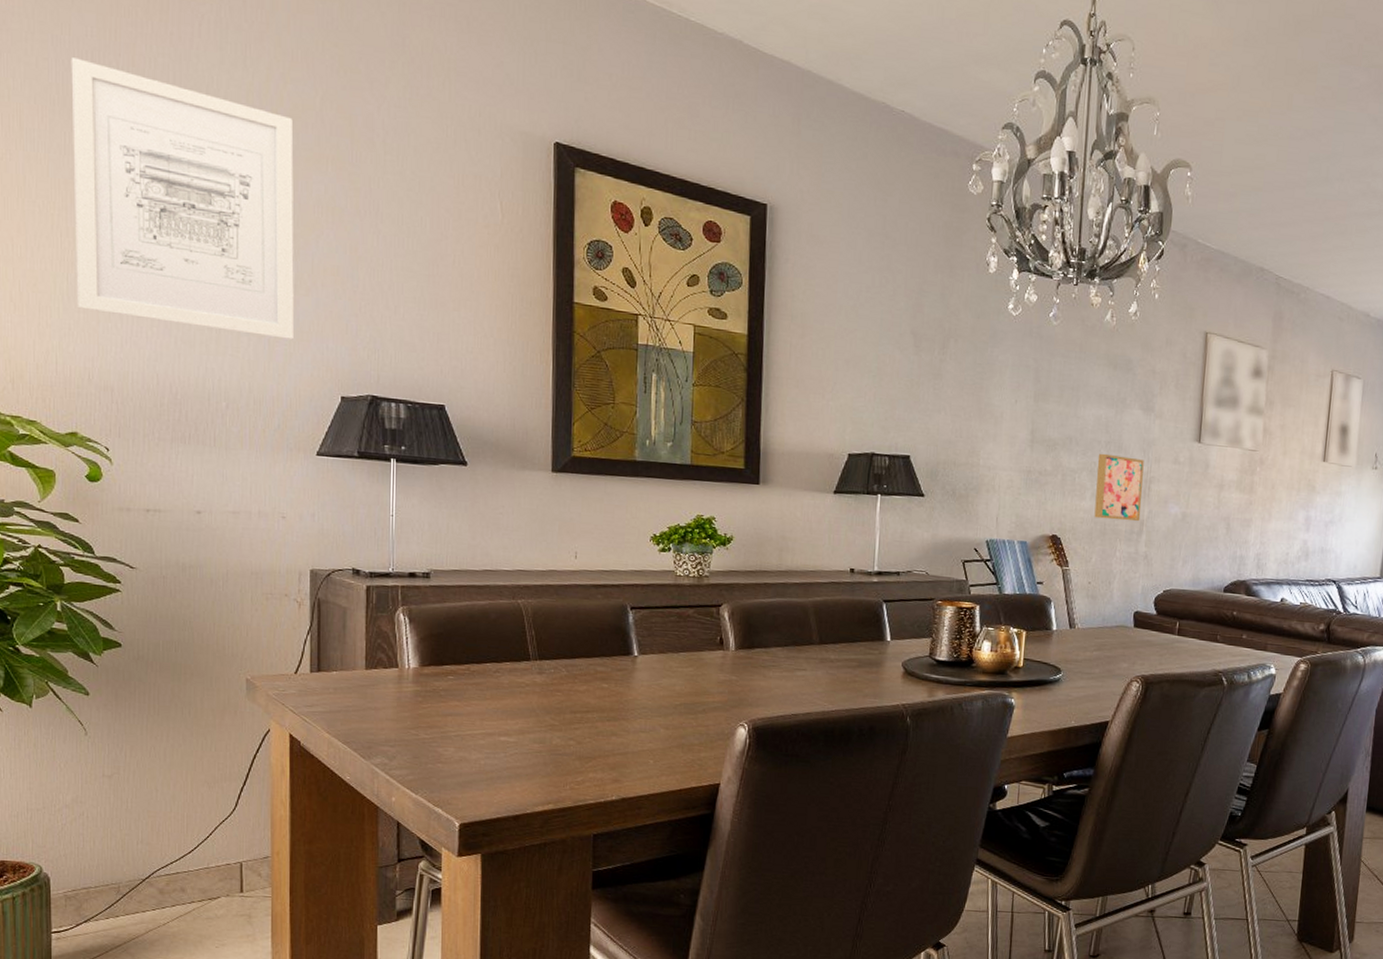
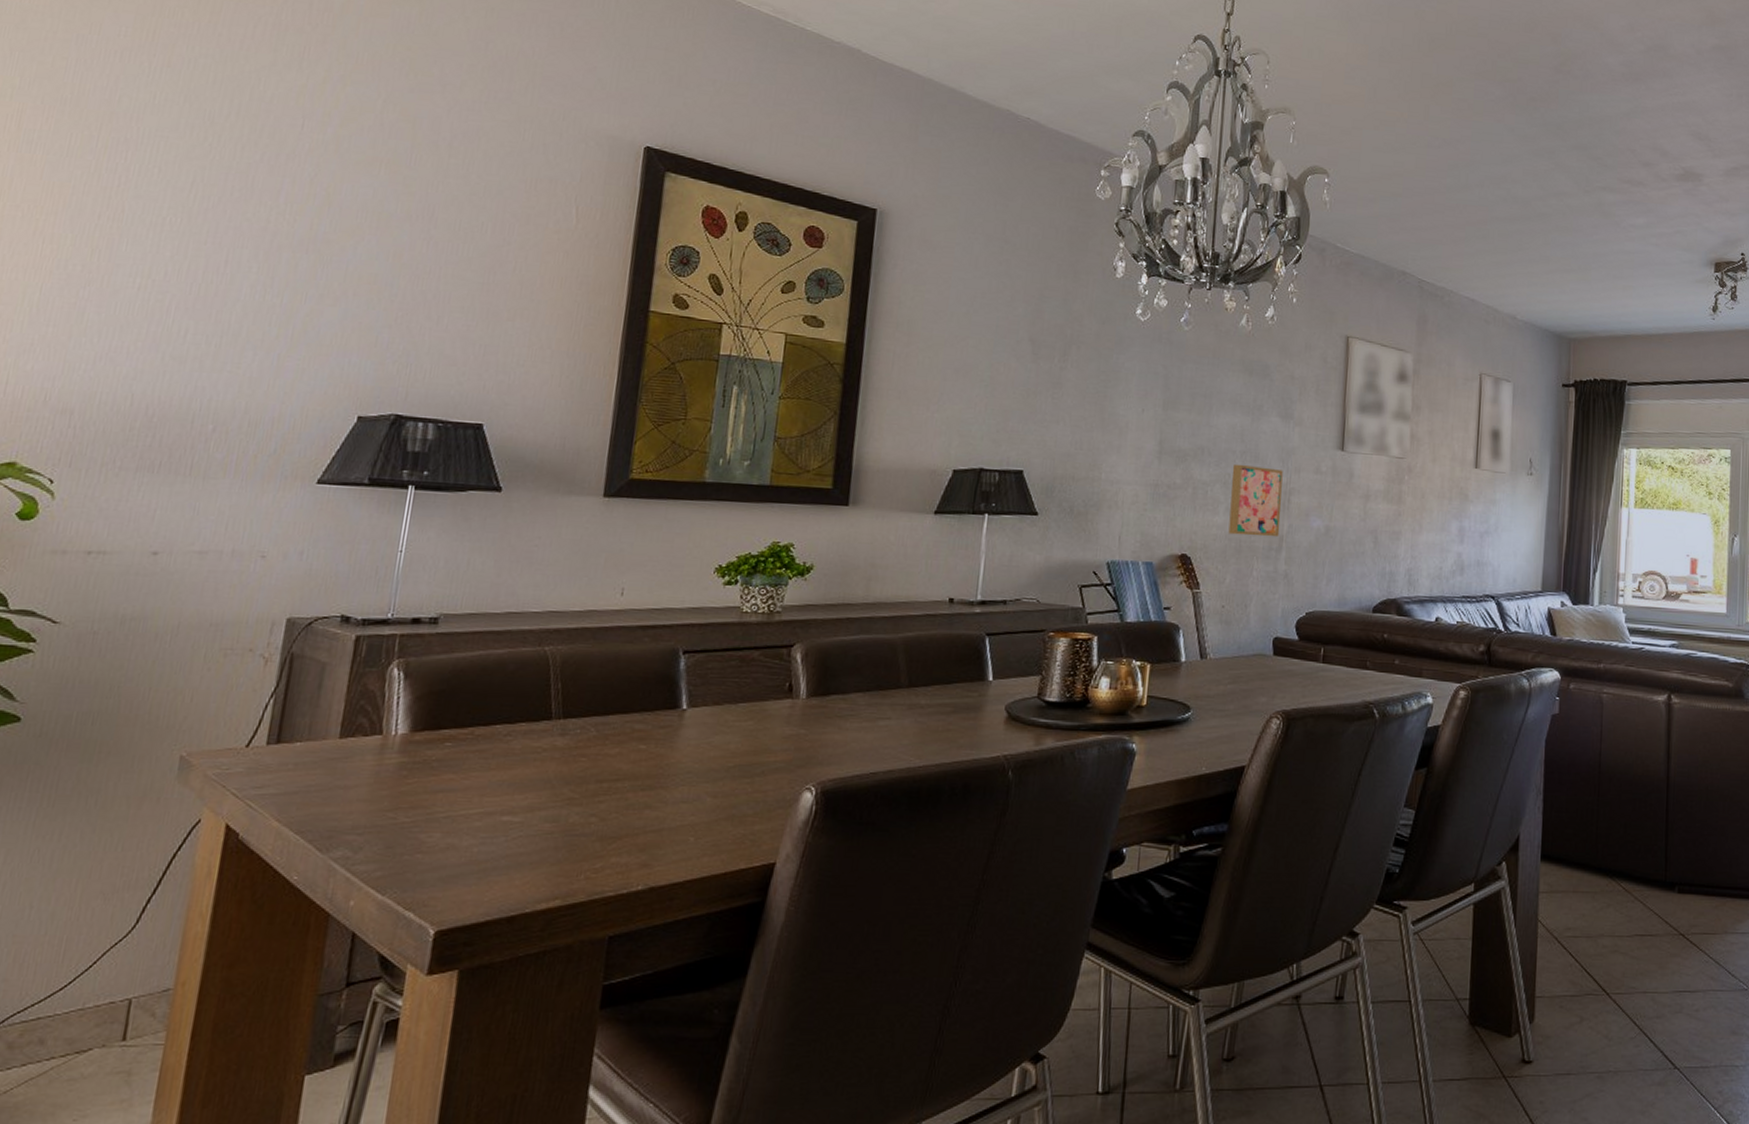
wall art: present [71,57,294,340] -> none [47,57,347,354]

